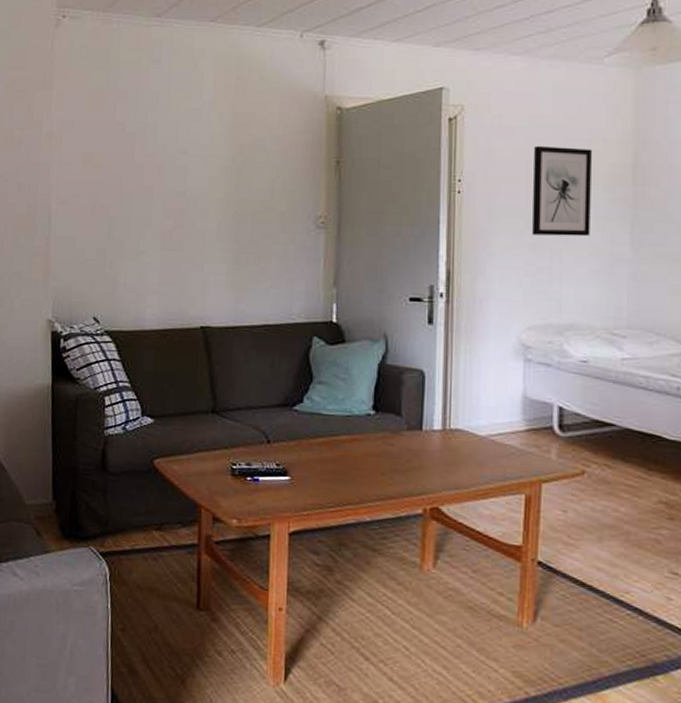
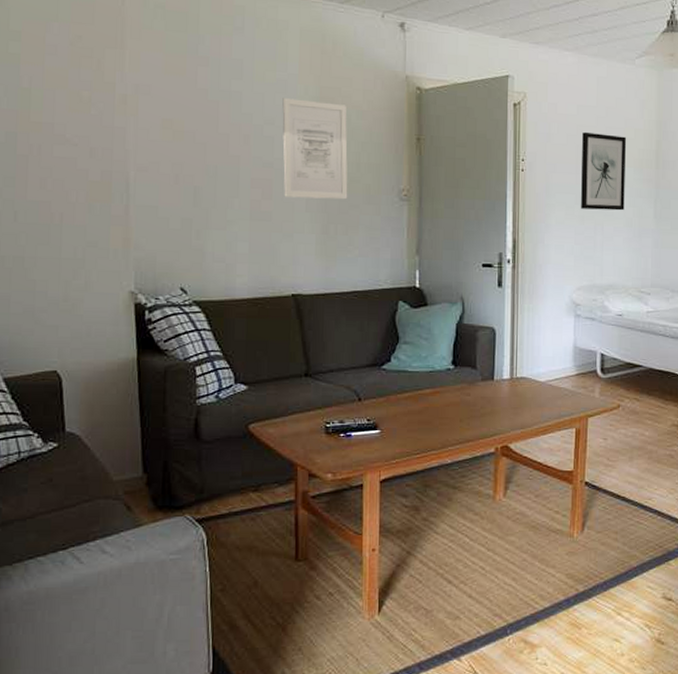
wall art: none [195,126,262,228] -> present [282,98,348,200]

